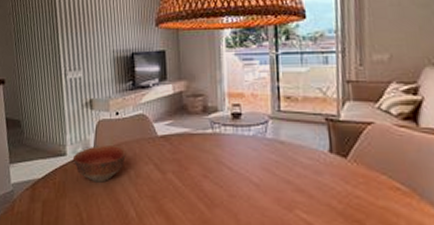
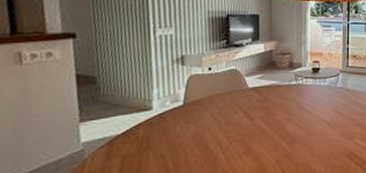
bowl: present [72,145,126,183] -> none [159,98,217,133]

